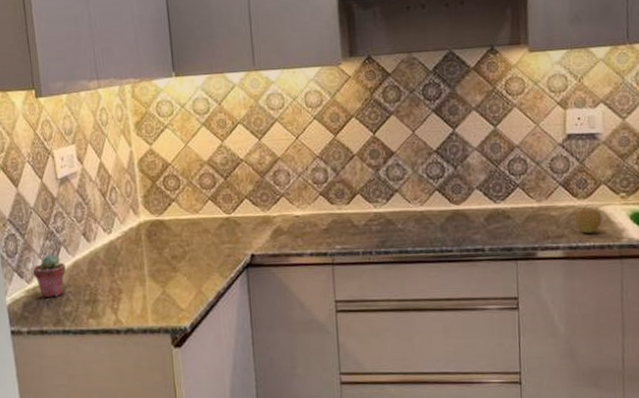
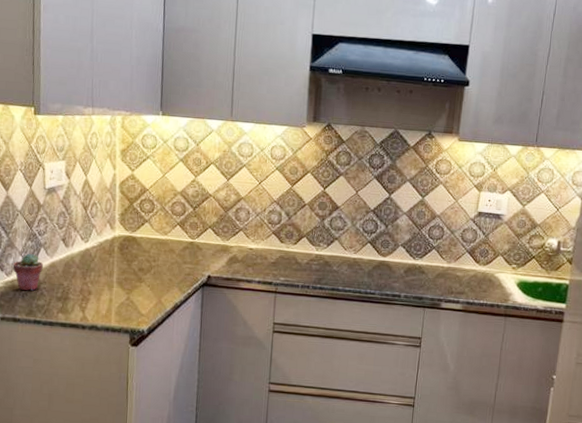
apple: present [575,208,602,234] -> none [474,273,496,294]

